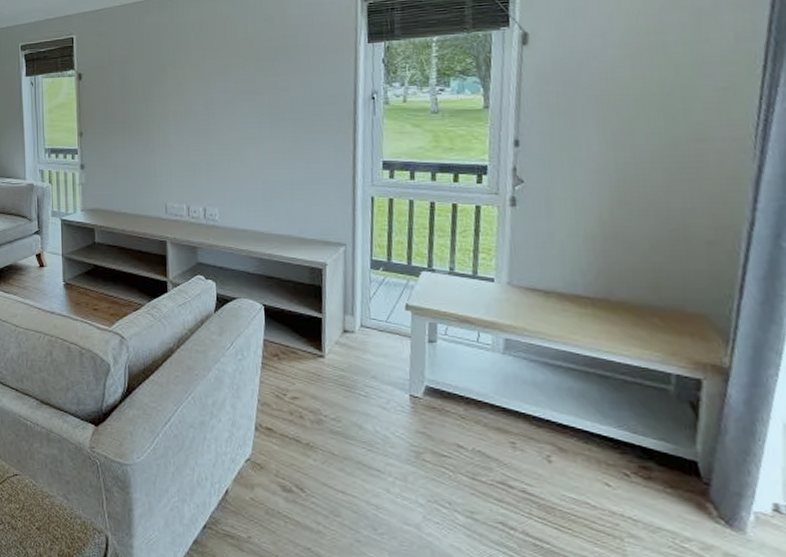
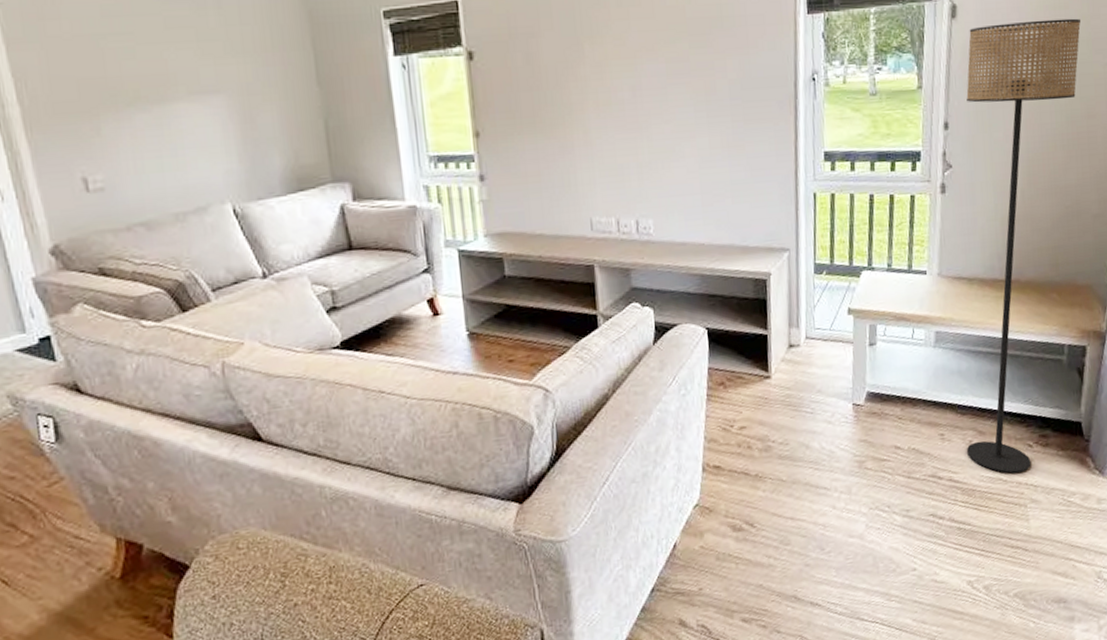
floor lamp: none [540,43,683,501] -> present [966,18,1081,474]

